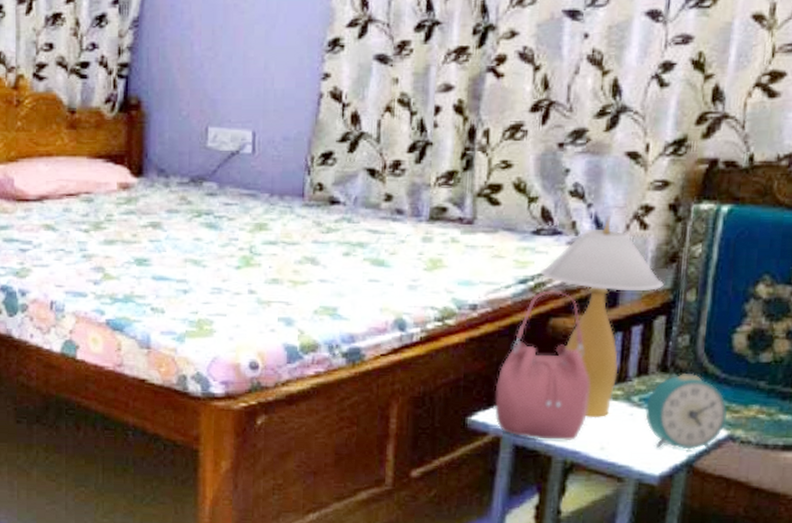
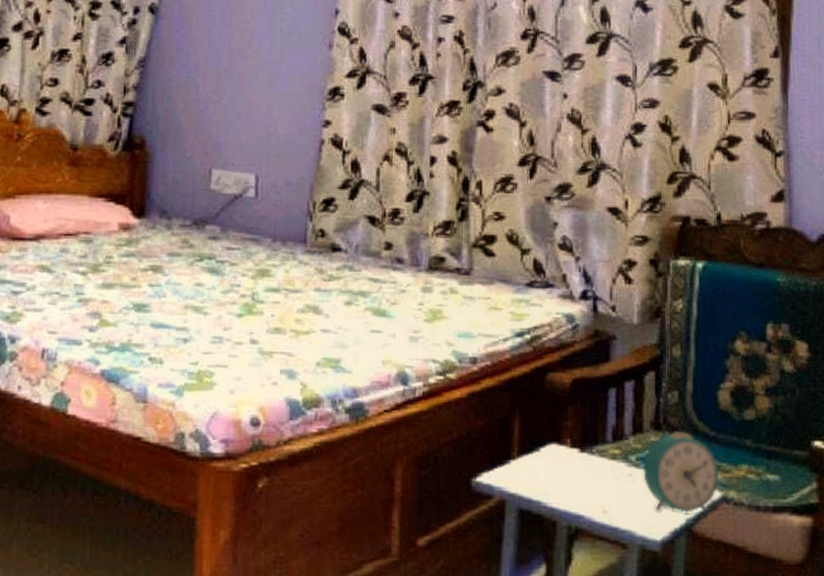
handbag: present [494,290,590,440] -> none [498,344,589,503]
table lamp: present [539,215,664,418] -> none [535,269,651,479]

